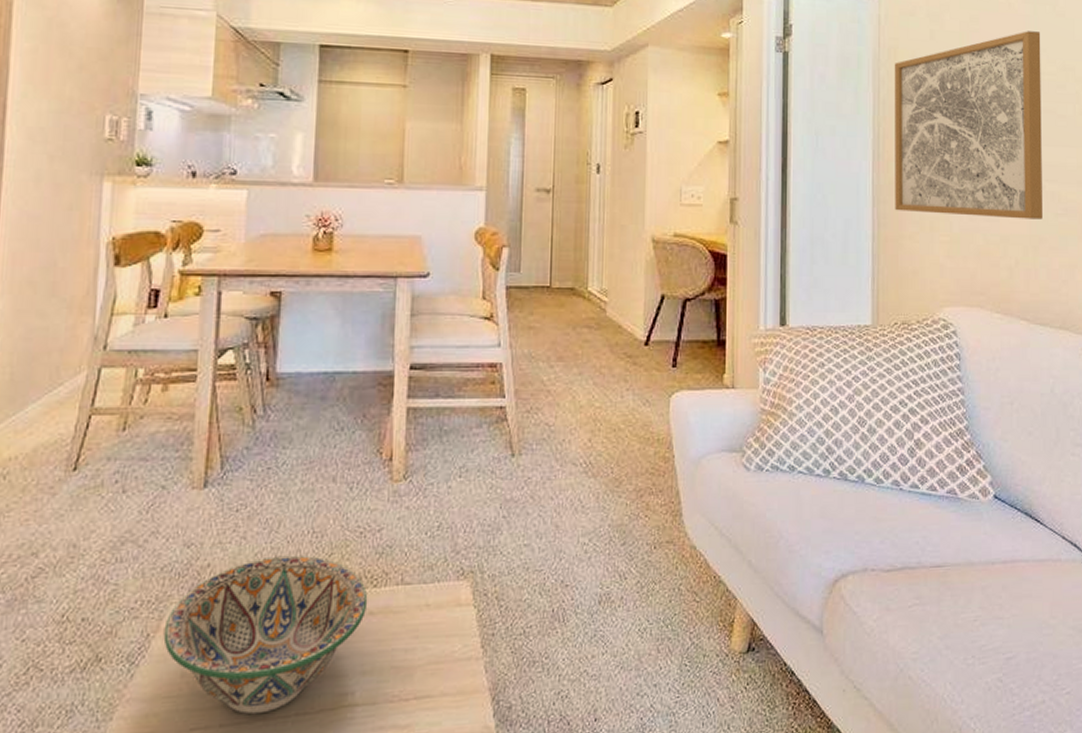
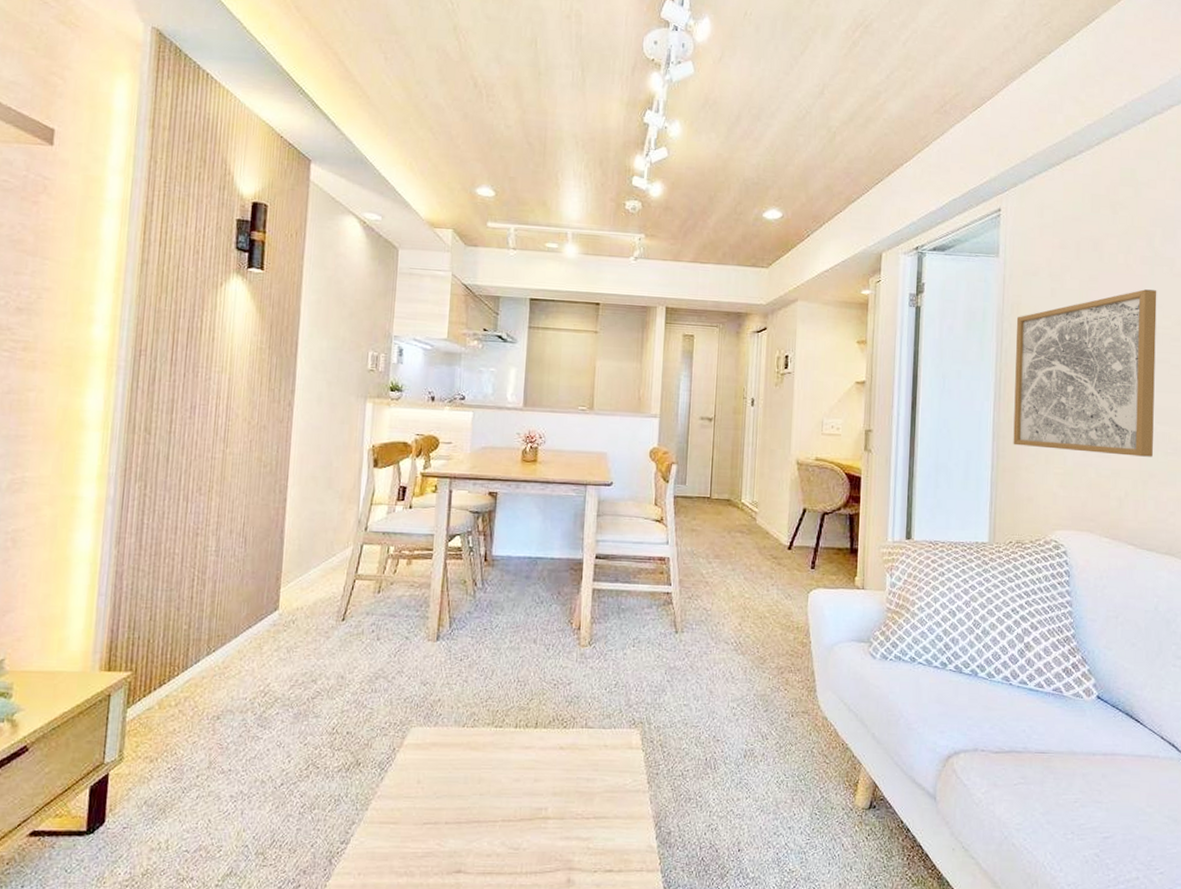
decorative bowl: present [163,555,368,715] -> none [405,697,559,817]

